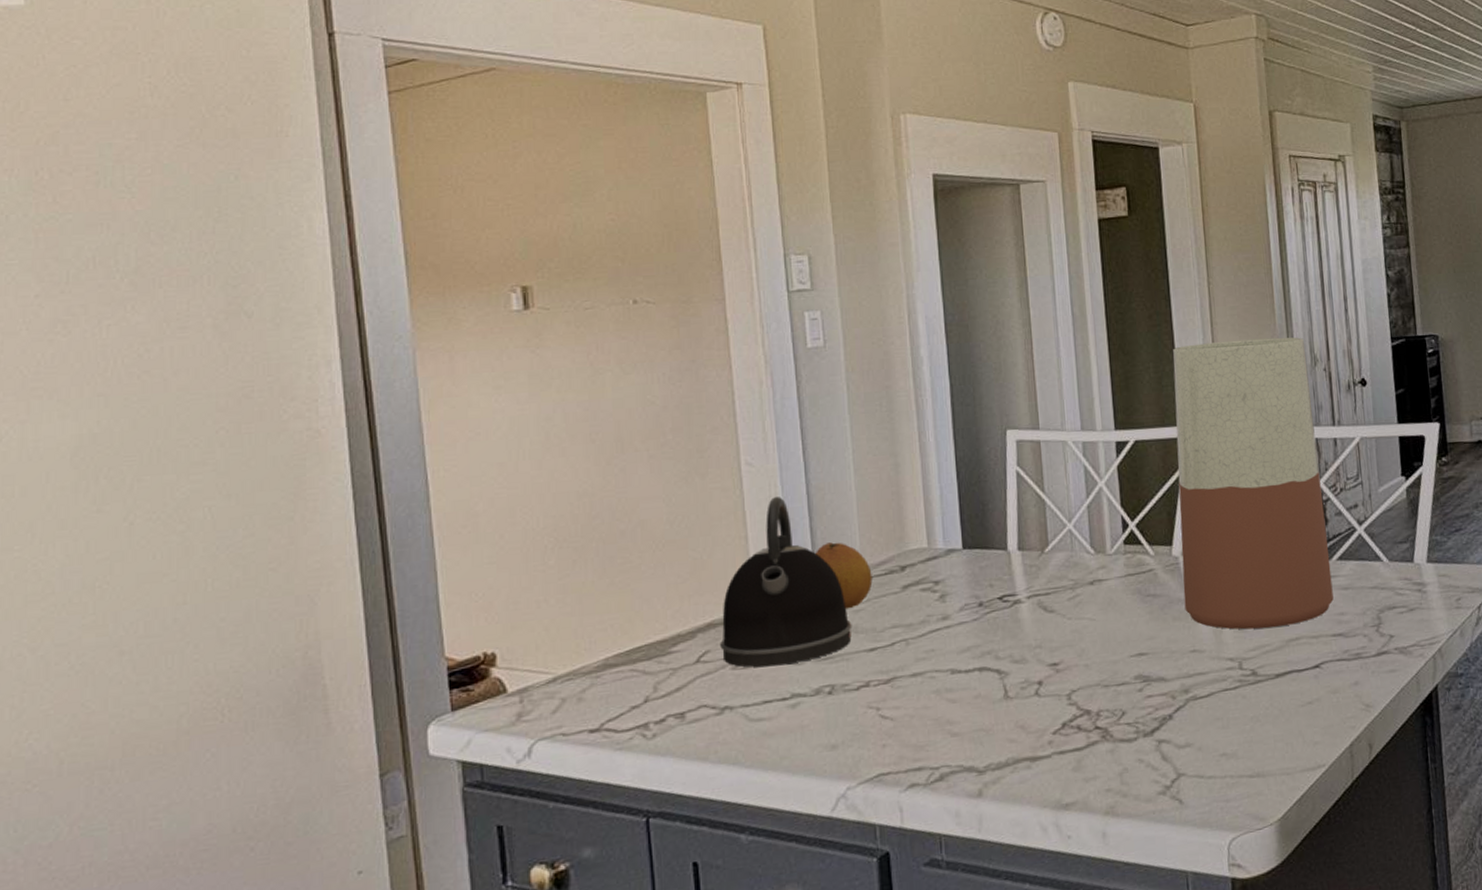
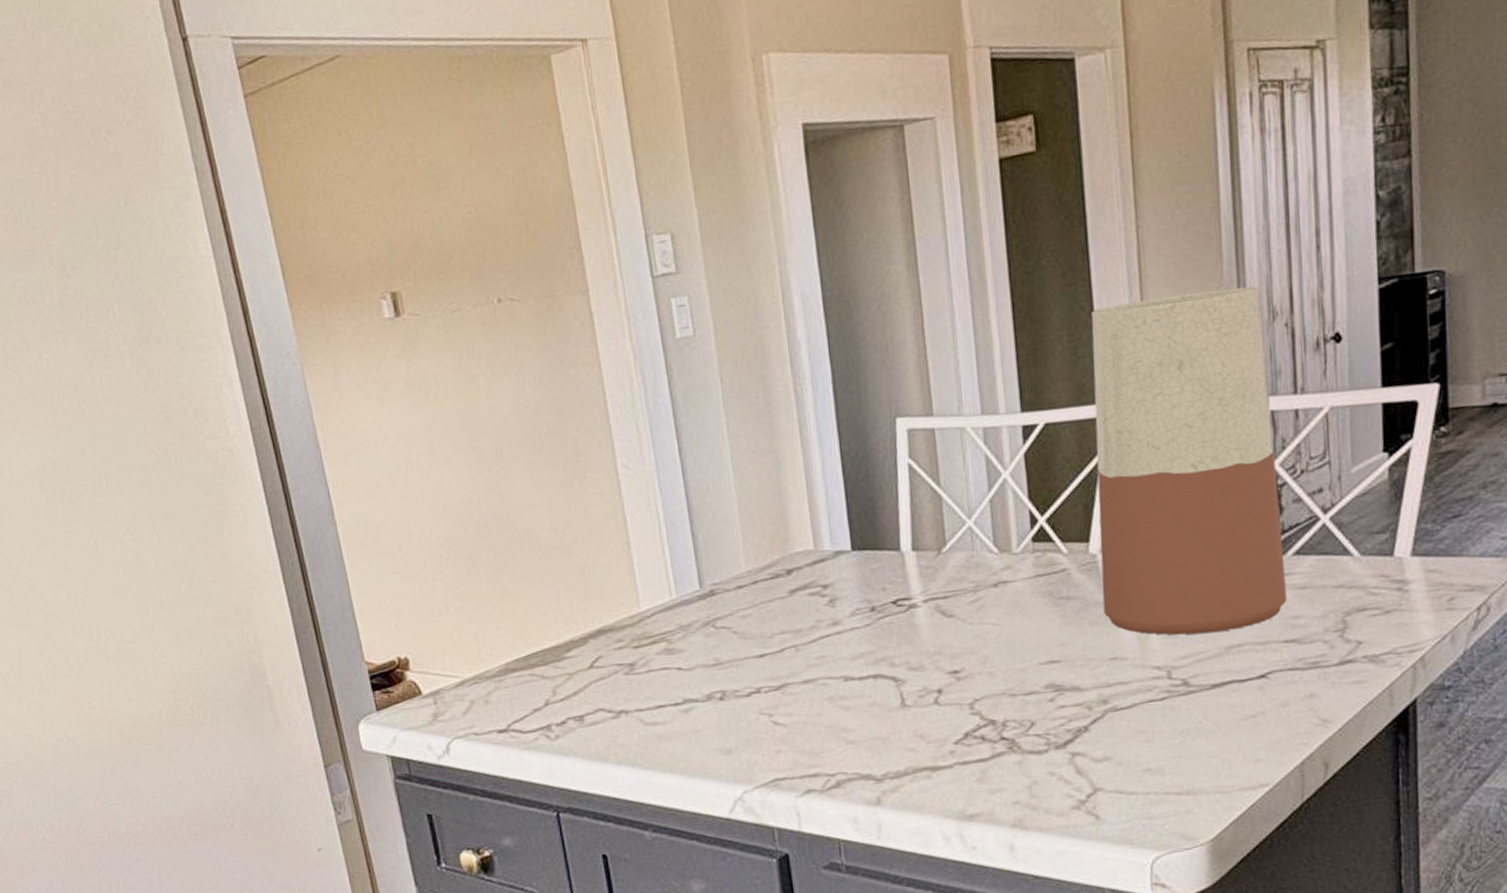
kettle: present [720,496,852,667] -> none [611,499,740,673]
fruit: present [816,542,873,609] -> none [698,546,759,615]

